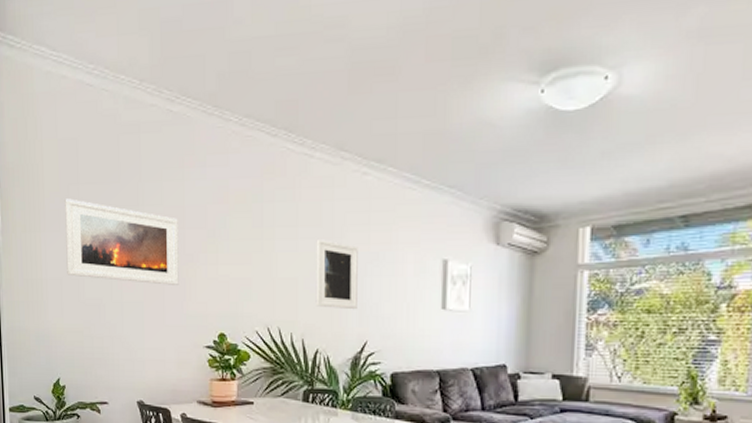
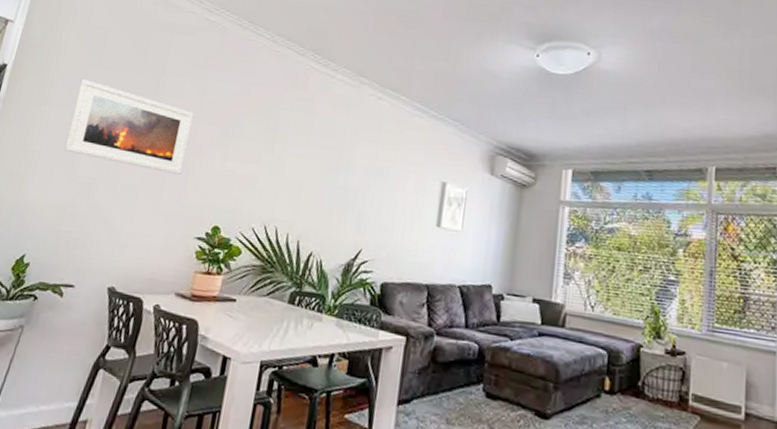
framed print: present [315,239,358,310] -> none [316,149,365,219]

